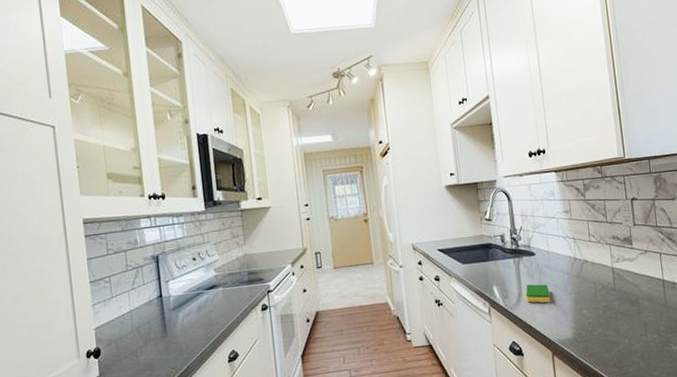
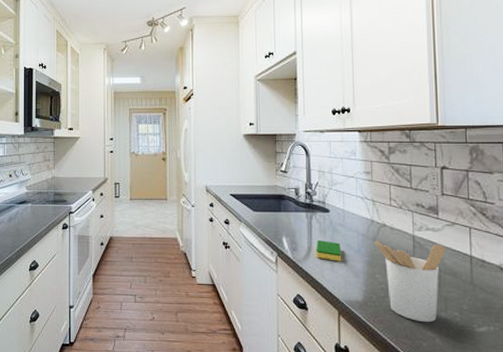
utensil holder: none [578,273,642,350] -> present [374,240,446,323]

